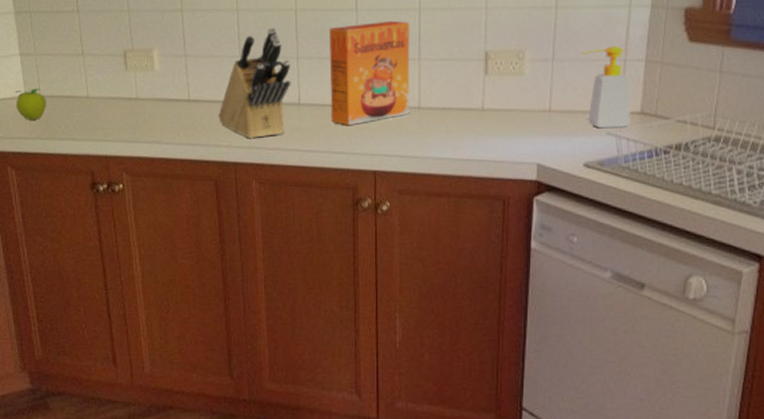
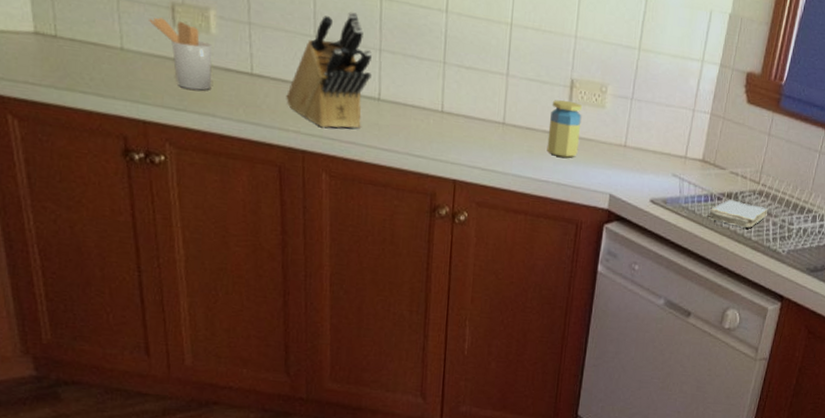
fruit: present [15,88,46,120] -> none [19,24,65,64]
utensil holder: none [107,65,157,122] -> present [149,17,212,91]
cereal box: present [328,20,410,126] -> none [412,25,501,131]
jar: none [465,74,500,132] -> present [547,100,582,158]
soap bottle: present [581,46,631,129] -> none [657,95,697,172]
washcloth: none [655,151,728,180] -> present [709,199,768,228]

